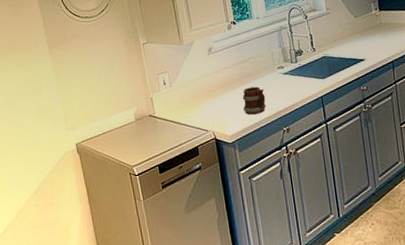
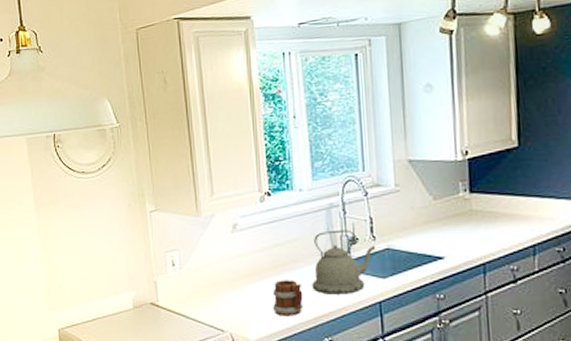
kettle: none [270,45,316,95] -> present [312,229,376,295]

